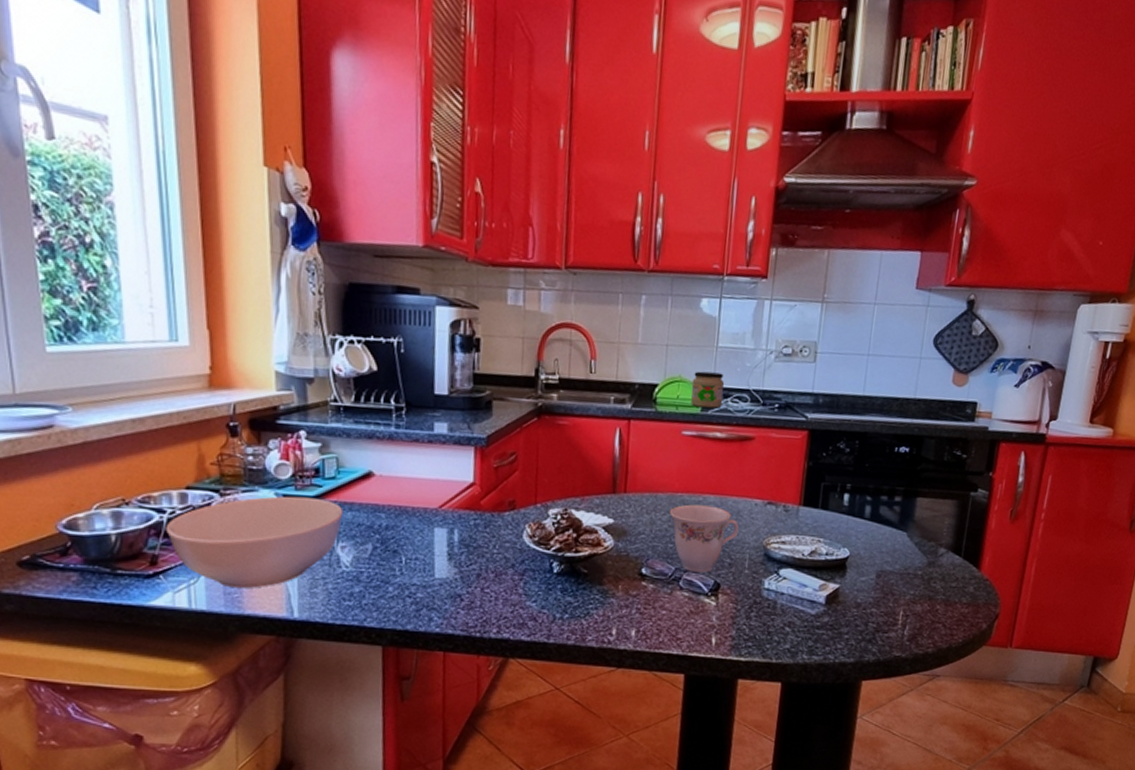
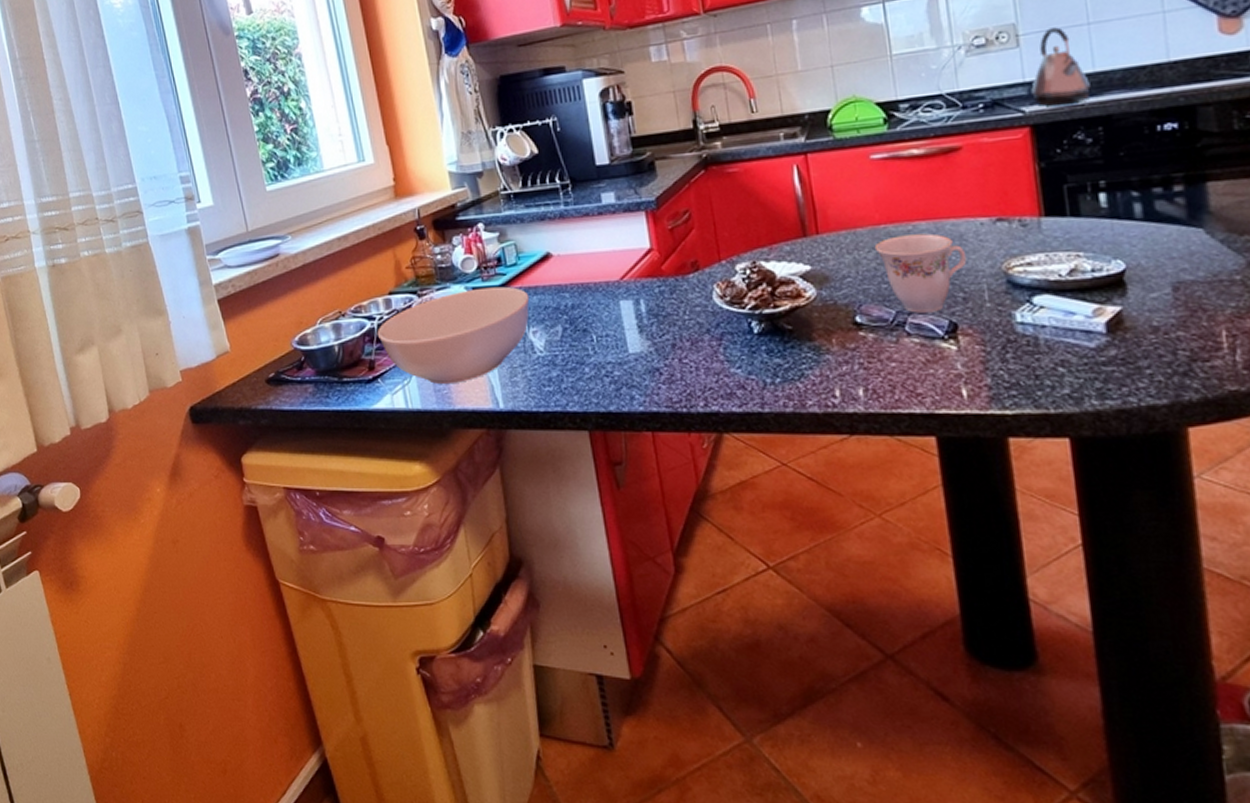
jar: present [691,371,725,409] -> none [869,83,912,126]
kettle: none [816,352,859,418] -> present [1031,27,1091,106]

